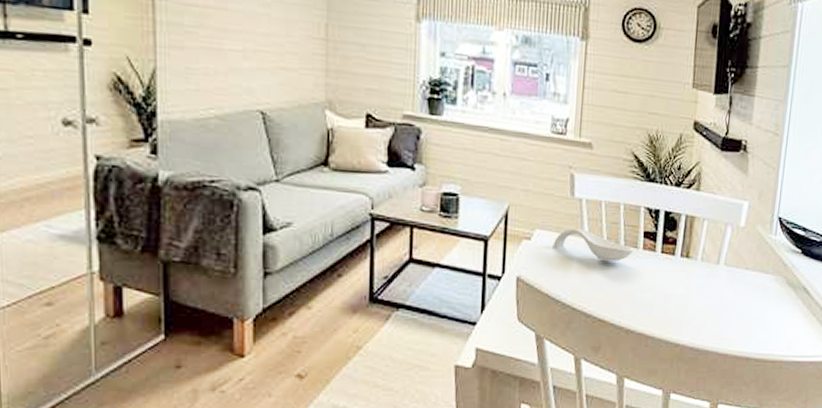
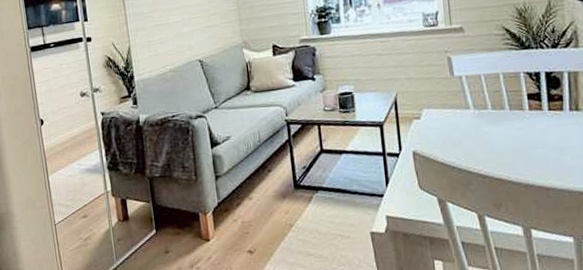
spoon rest: present [552,229,633,261] -> none [441,102,519,126]

